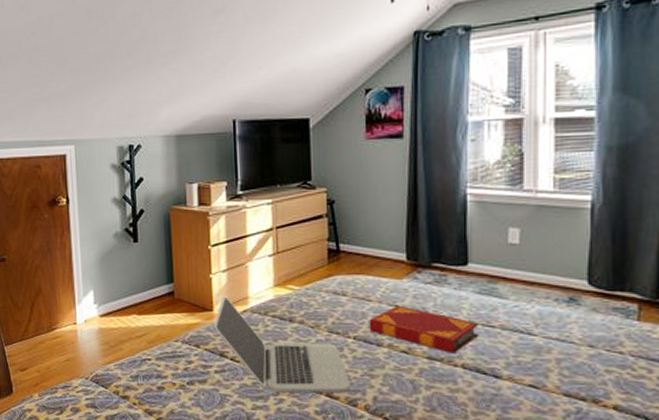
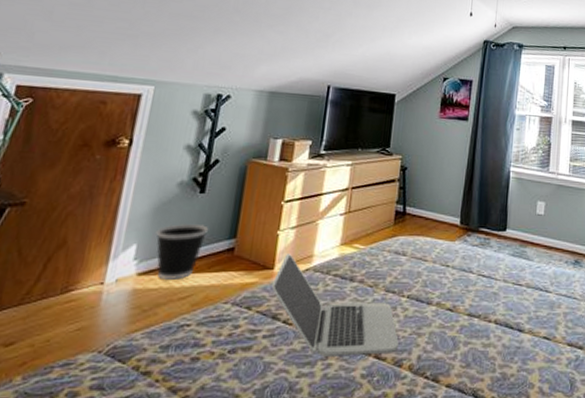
wastebasket: none [106,270,149,320] -> present [156,223,209,280]
hardback book: present [369,305,479,354] -> none [422,265,511,310]

